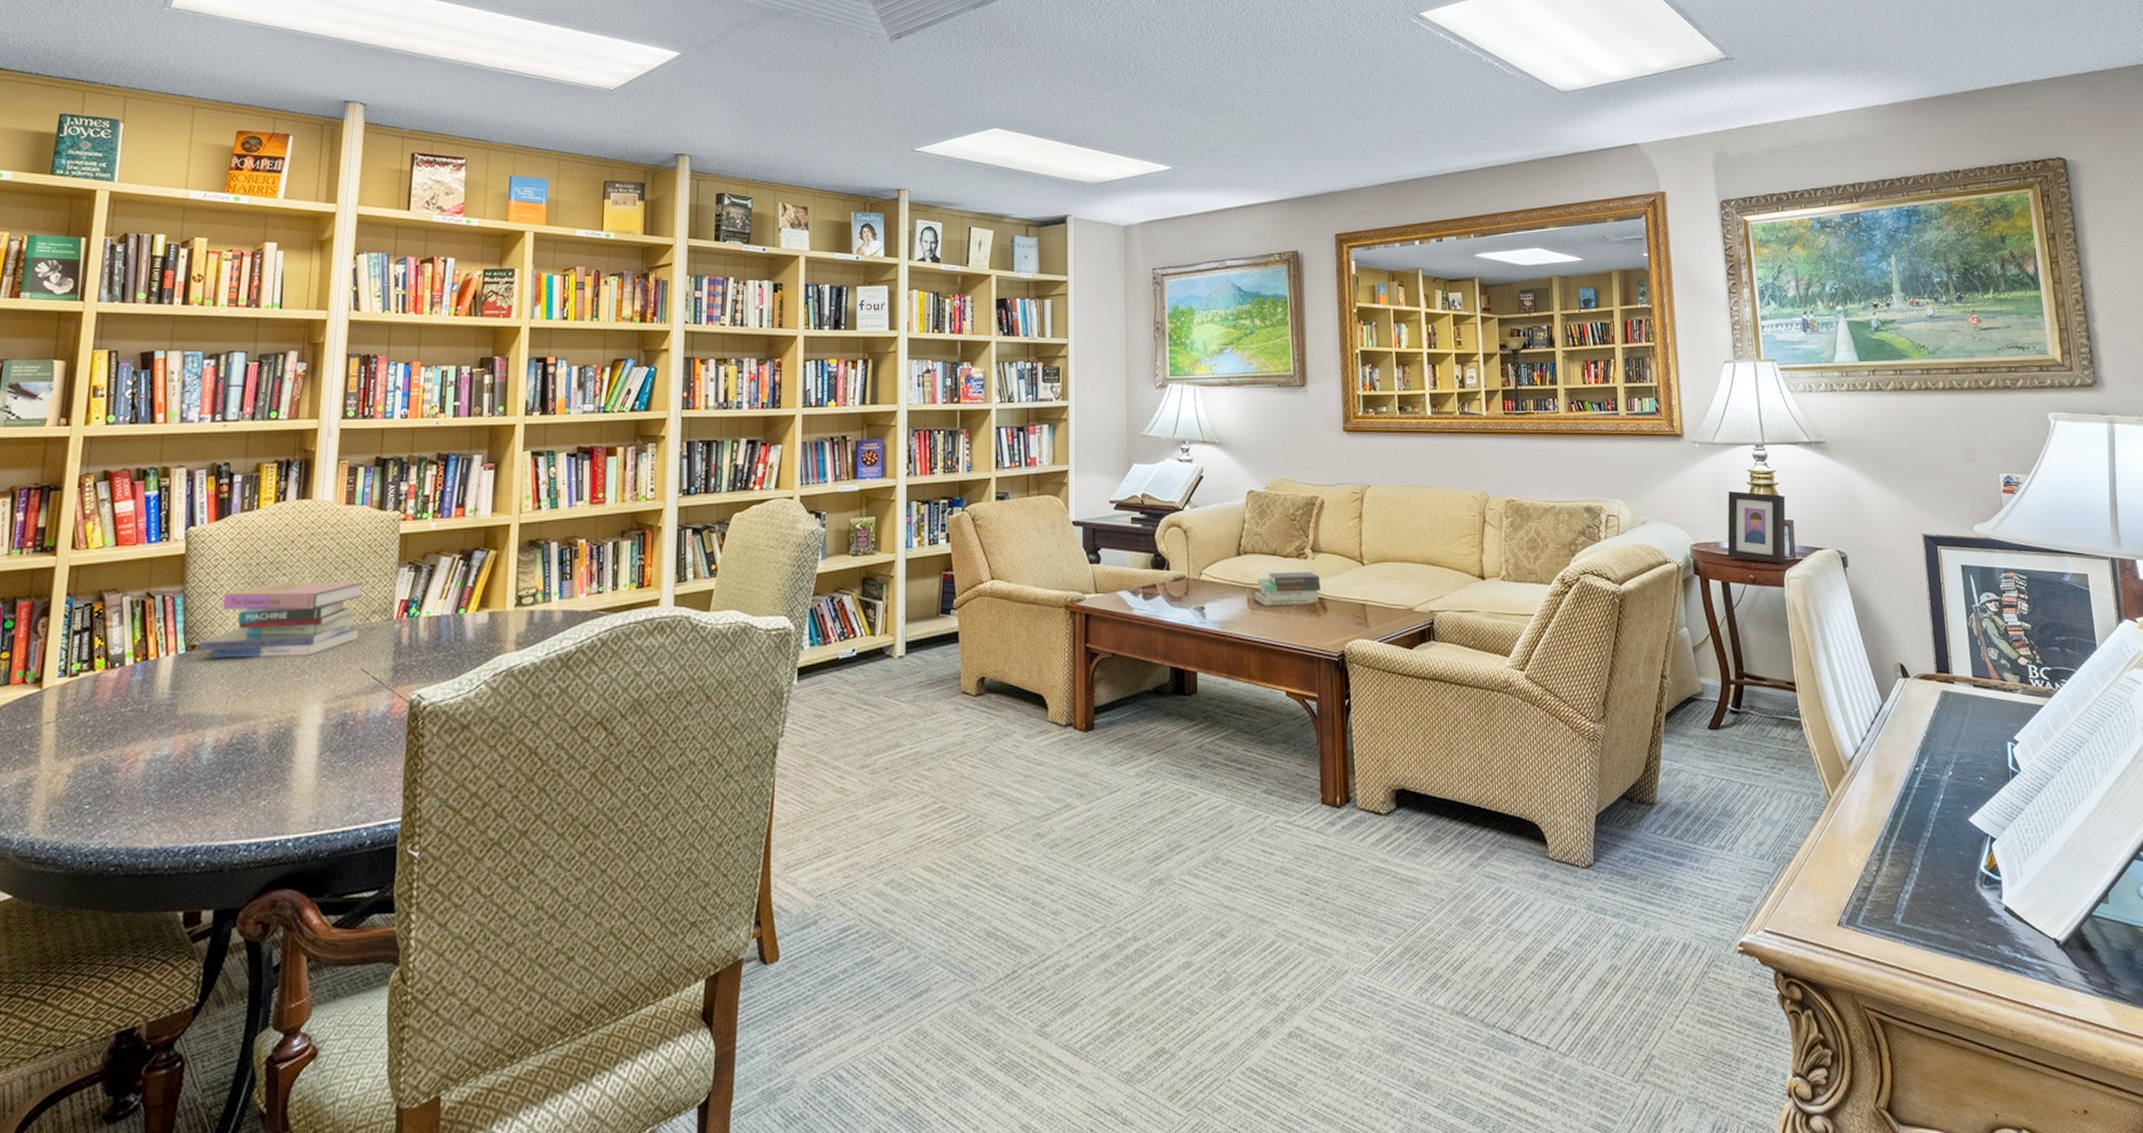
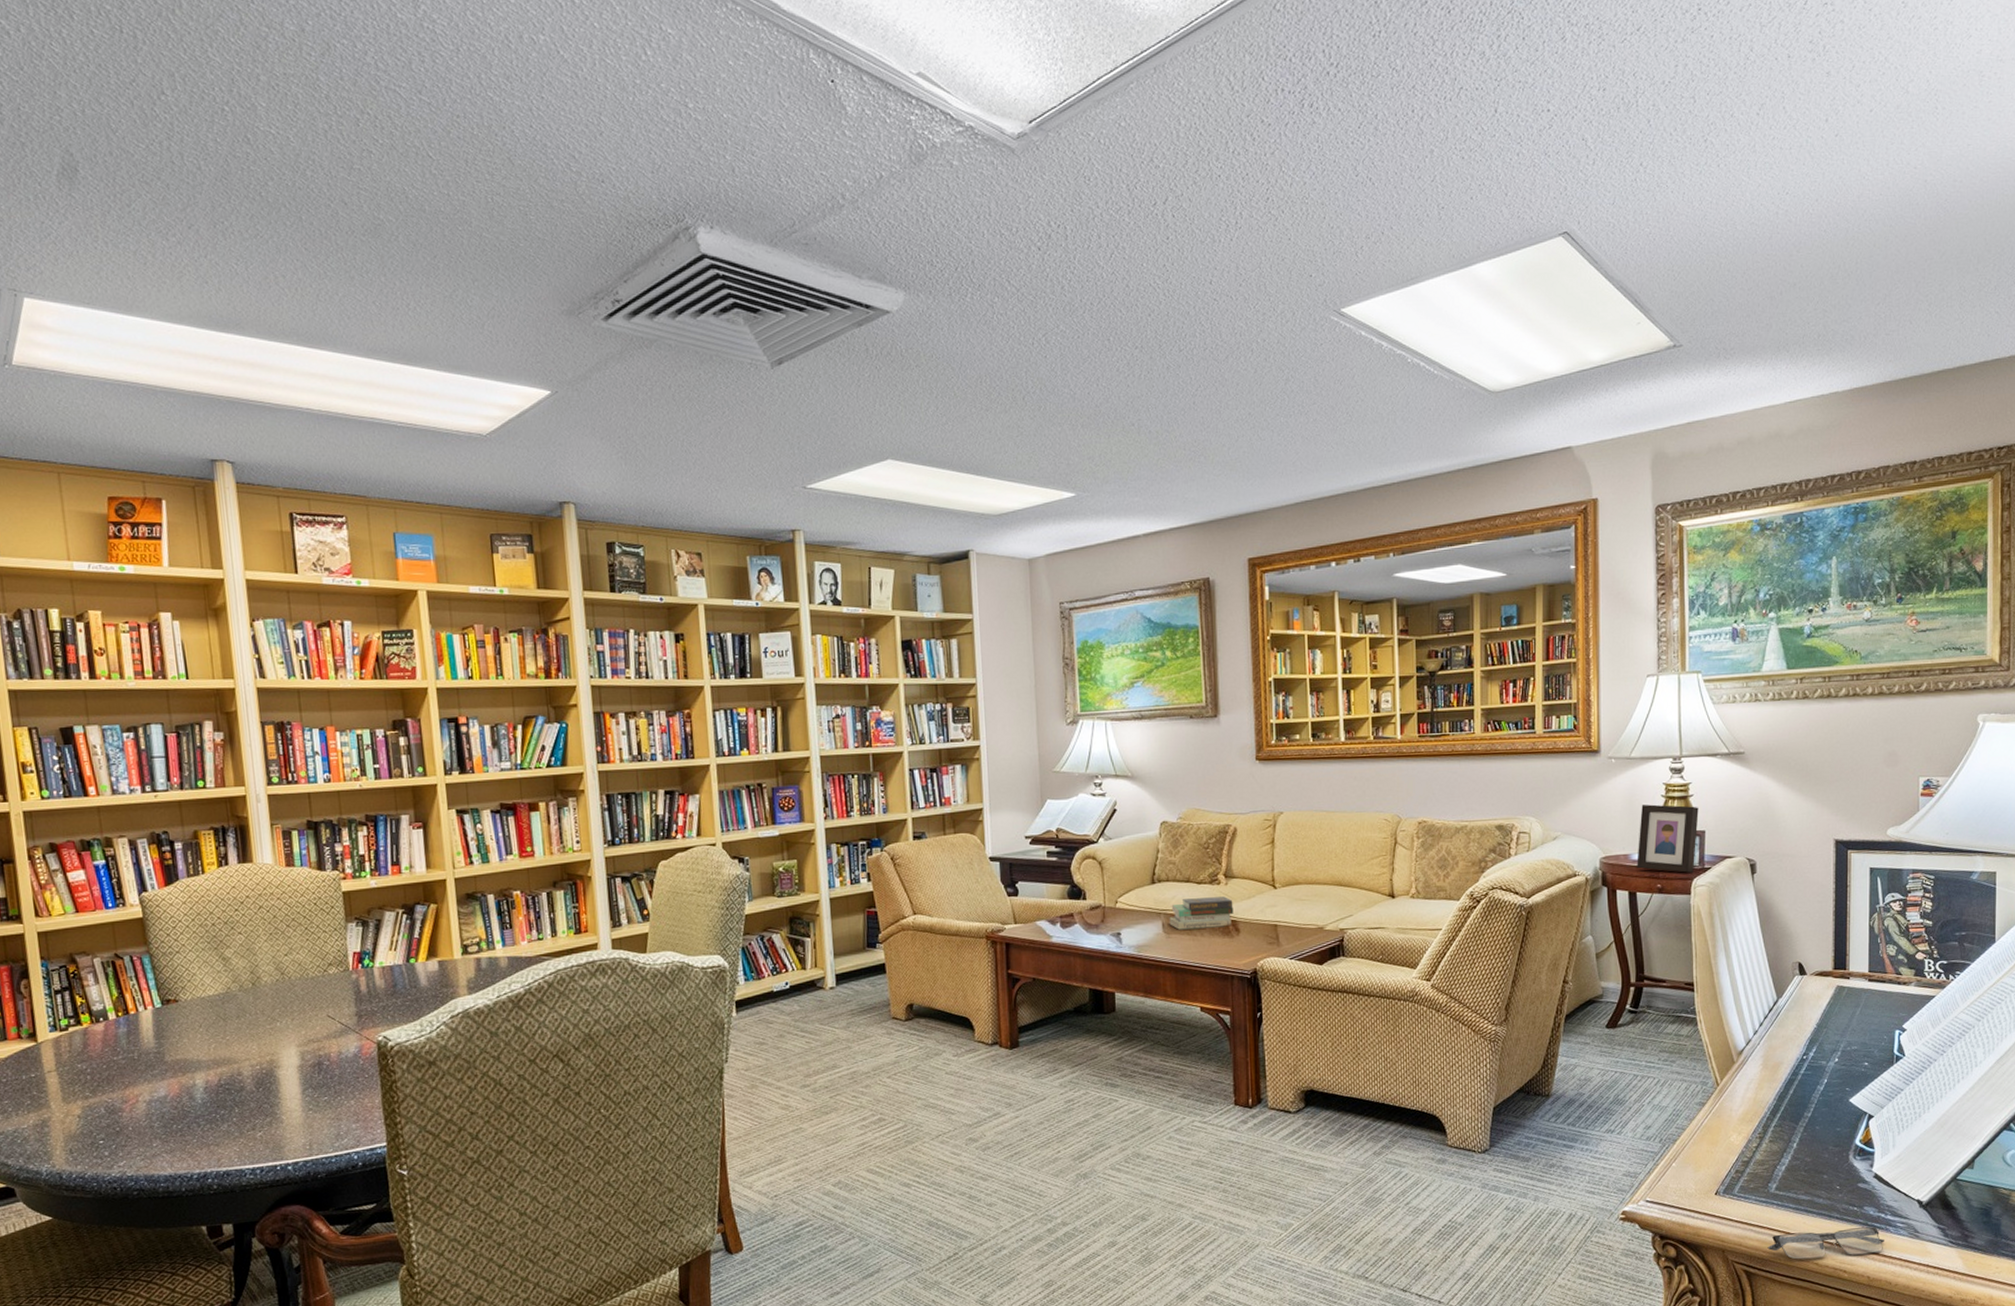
books: present [198,582,364,659] -> none [172,937,320,1011]
glasses: none [1899,969,2025,1007] -> present [1767,1226,1884,1260]

